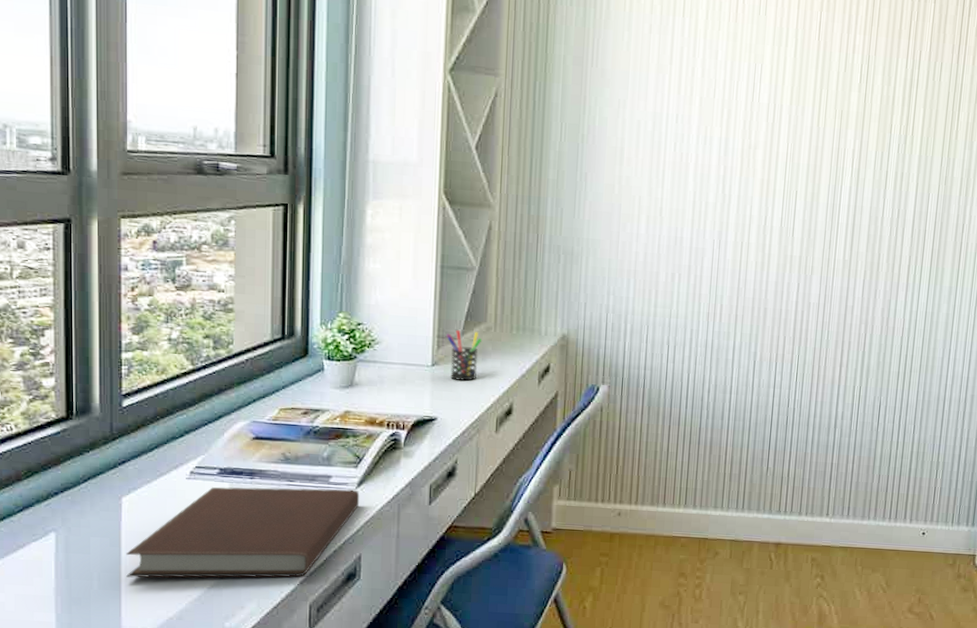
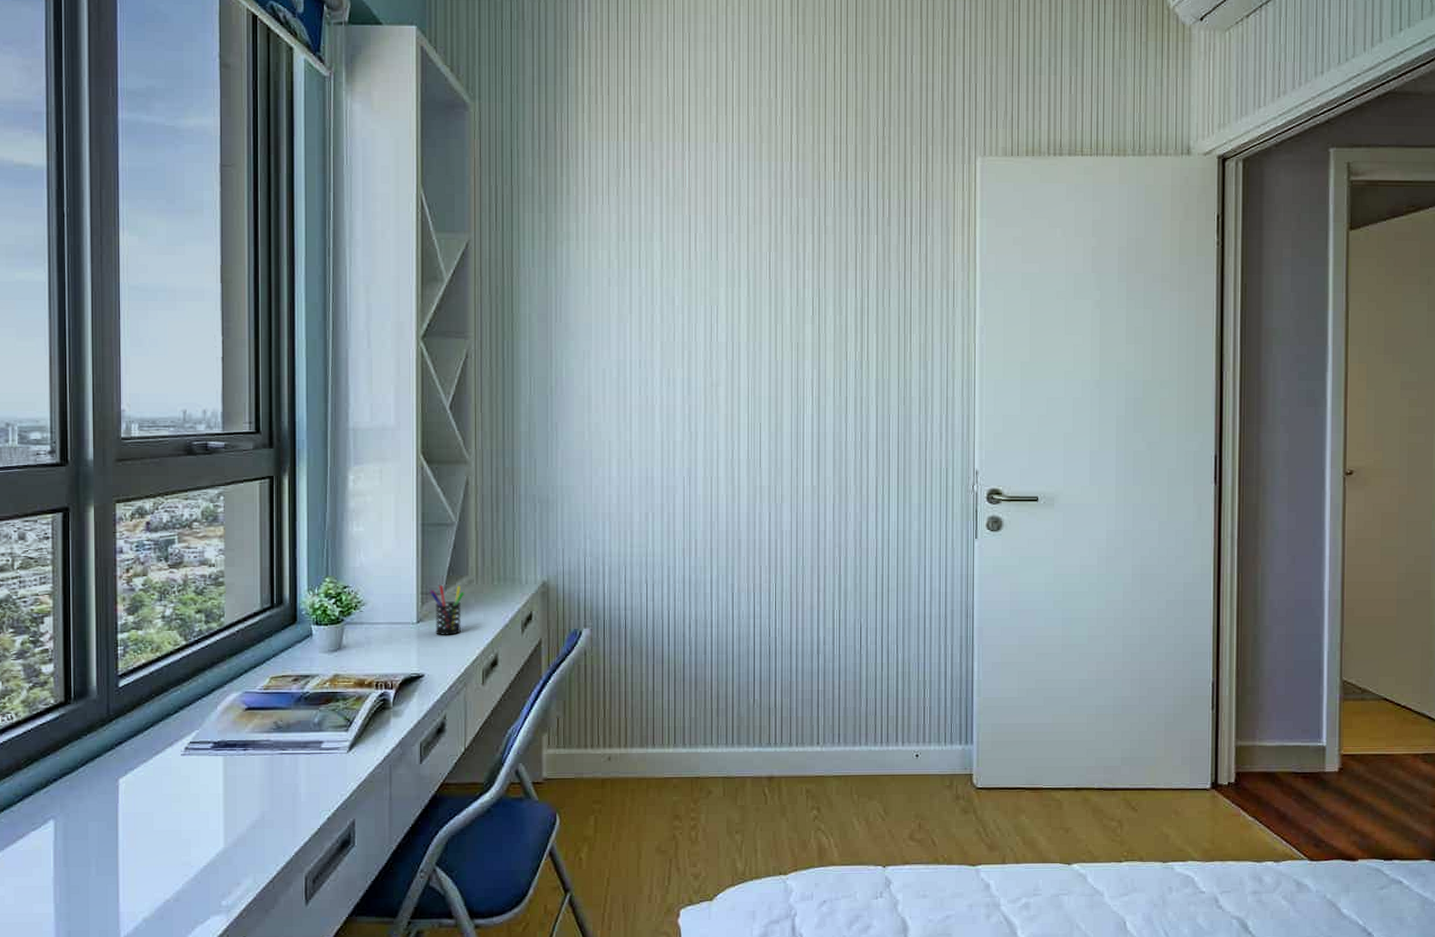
notebook: present [126,487,360,578] -> none [123,754,352,861]

